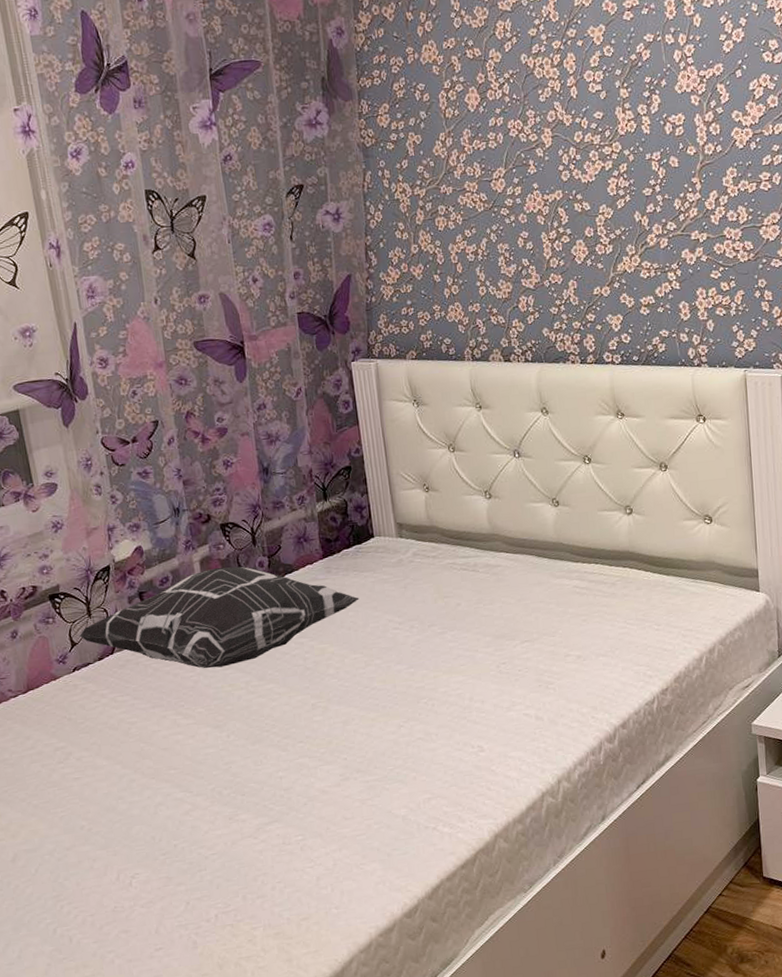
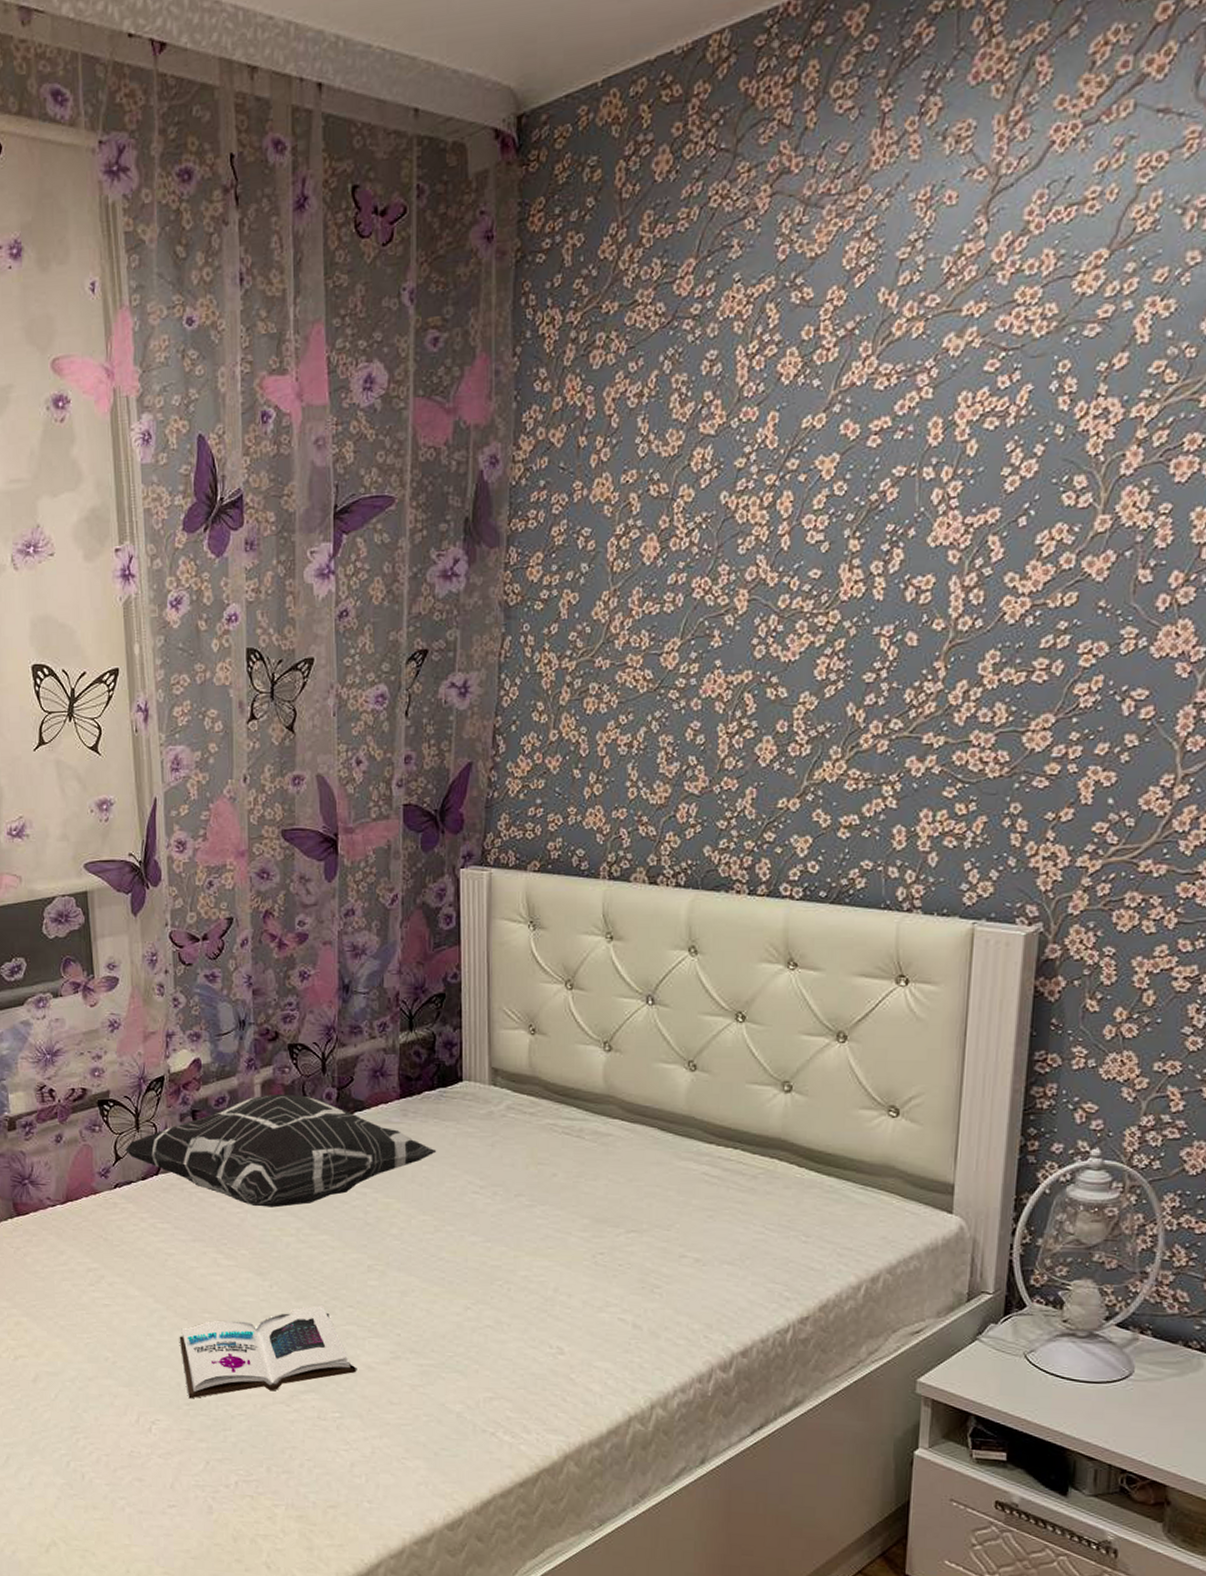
book: none [149,745,312,849] -> present [179,1305,356,1399]

